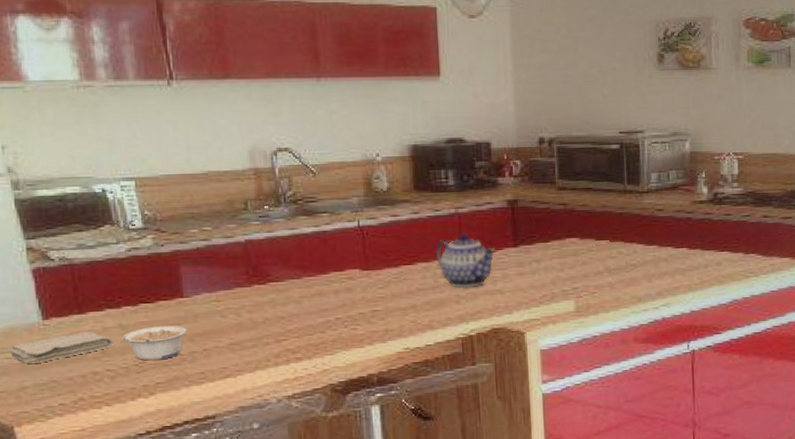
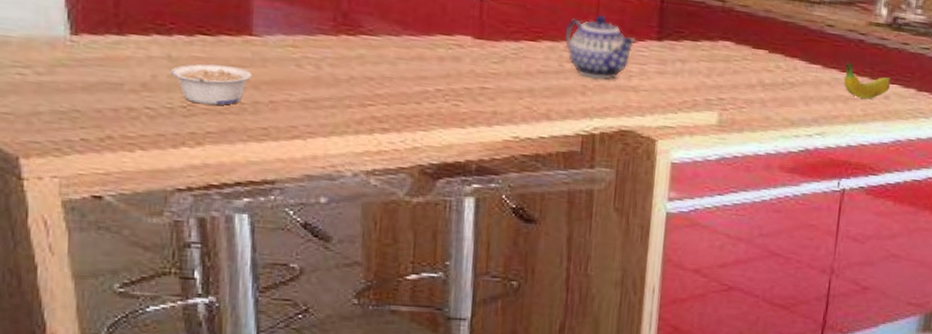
washcloth: present [8,331,113,365] -> none [22,56,158,87]
fruit: none [678,238,720,268] -> present [844,61,891,99]

